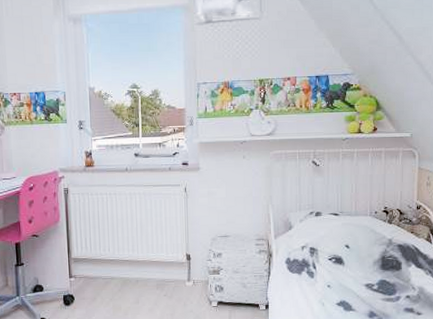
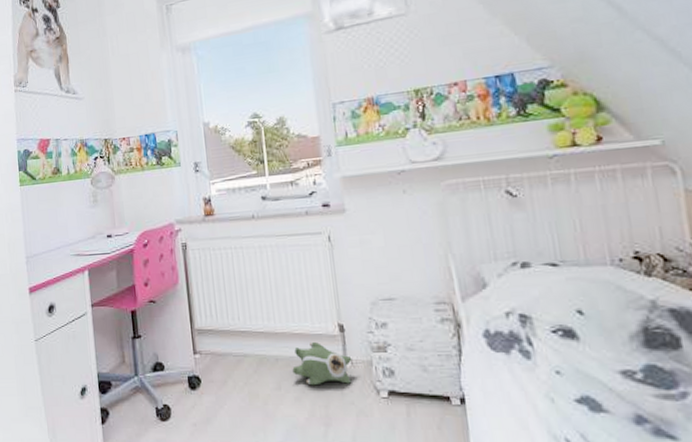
plush toy: none [149,267,194,300] -> present [292,341,352,386]

